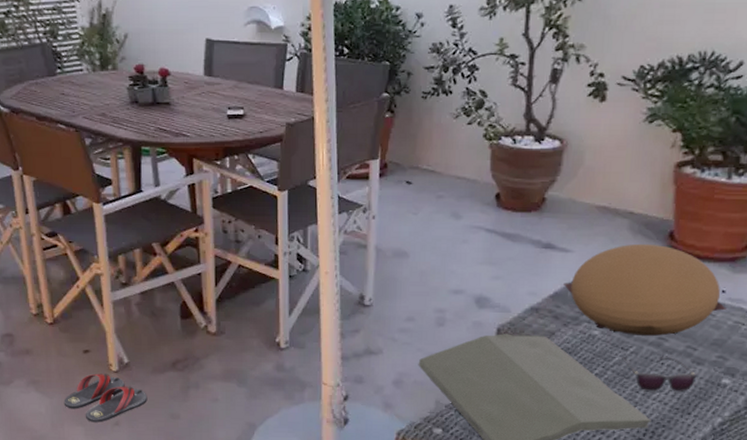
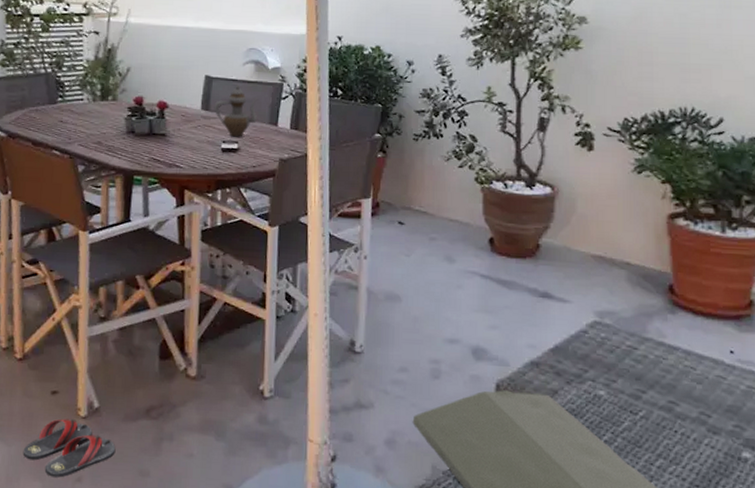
teapot: none [217,46,263,103] -> present [214,83,258,137]
cushion: present [563,243,727,337] -> none [564,296,738,400]
sunglasses: present [622,357,697,392] -> none [631,422,715,466]

